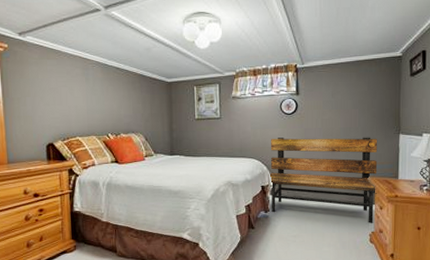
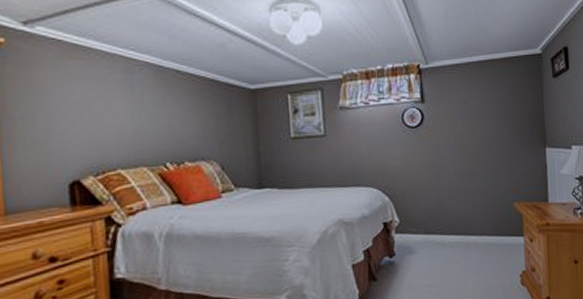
bench: present [268,137,378,223] -> none [391,152,525,261]

